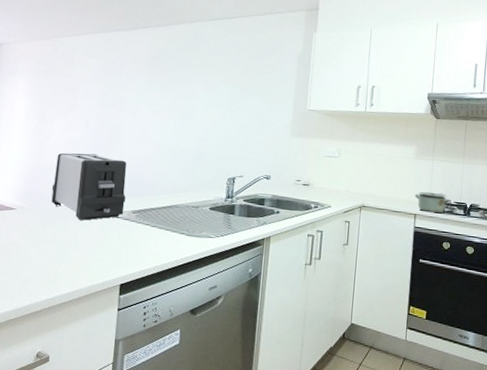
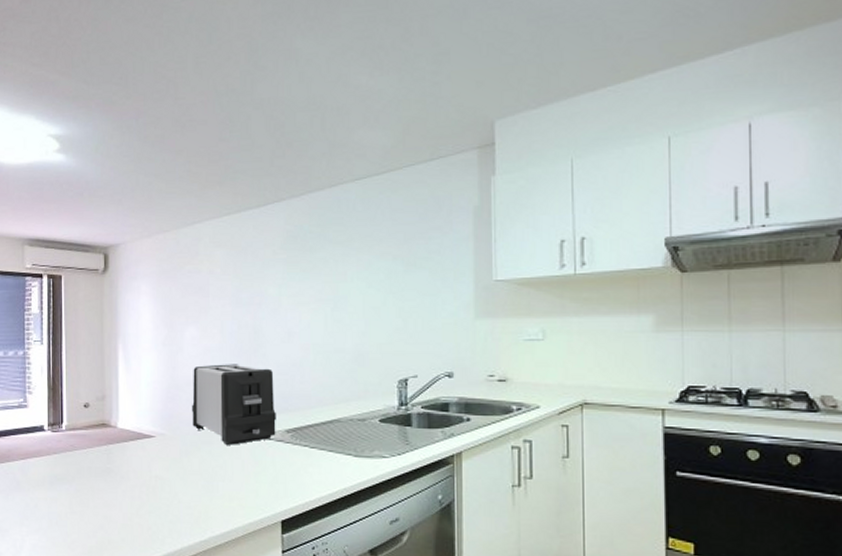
saucepan: present [415,191,450,214] -> none [660,376,715,406]

